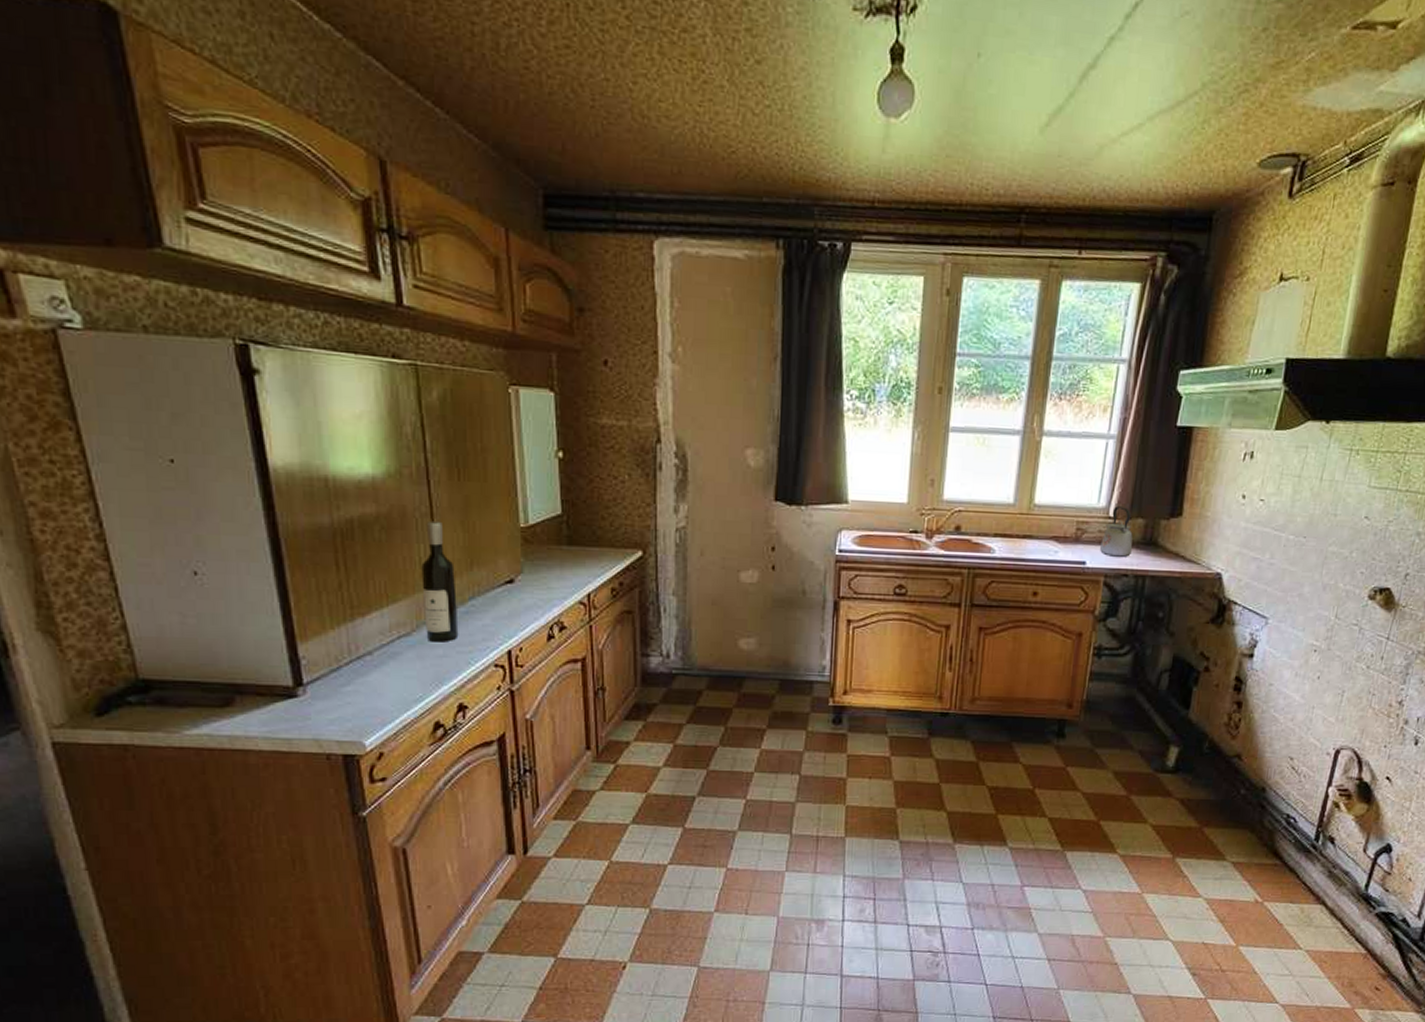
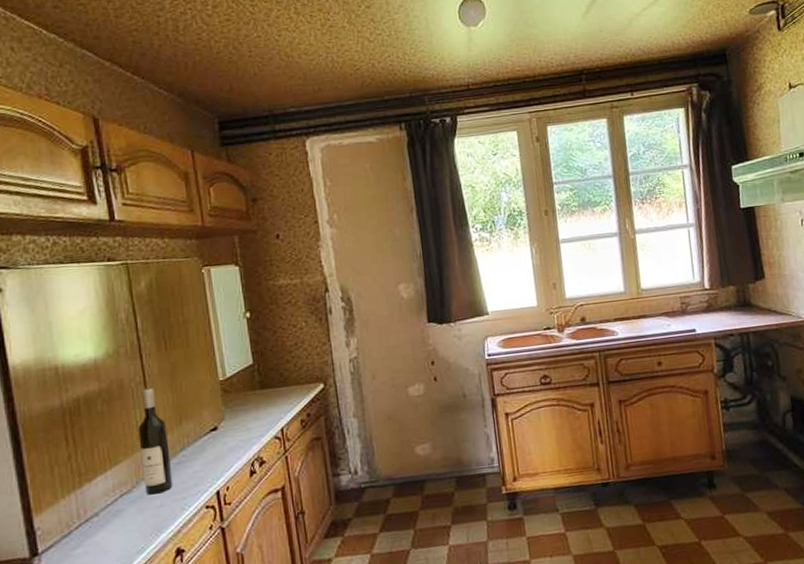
kettle: present [1099,506,1133,558] -> none [703,278,731,322]

